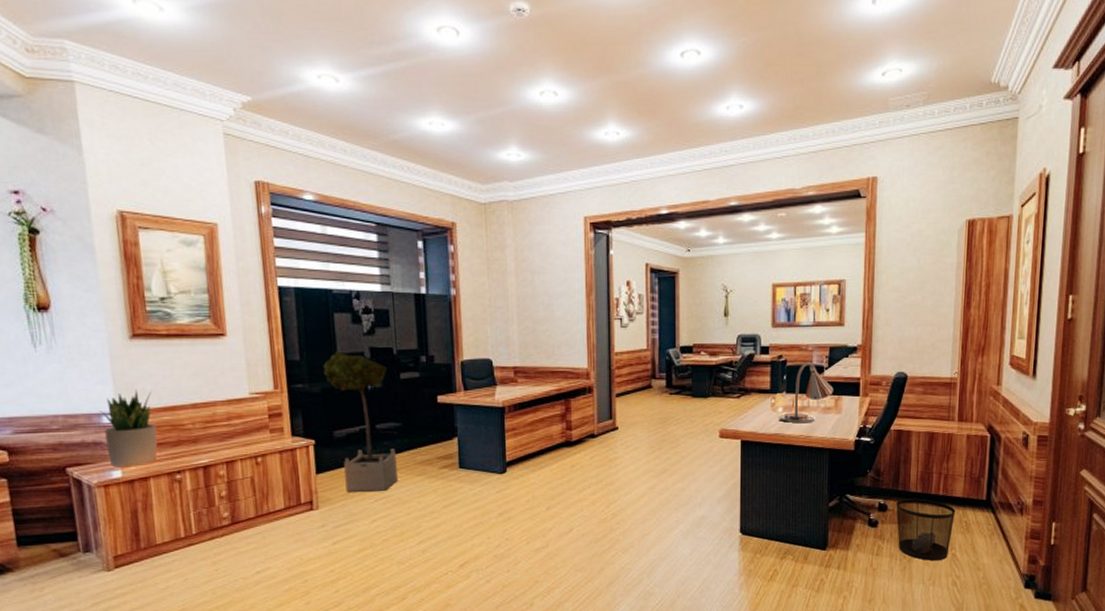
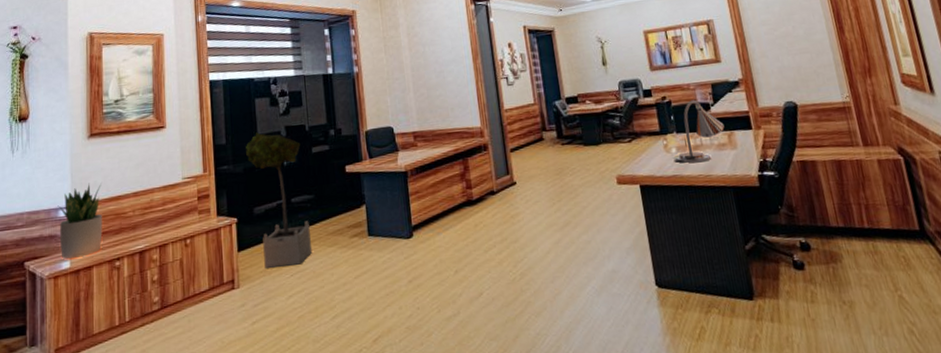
waste bin: present [896,498,956,561] -> none [818,233,894,306]

